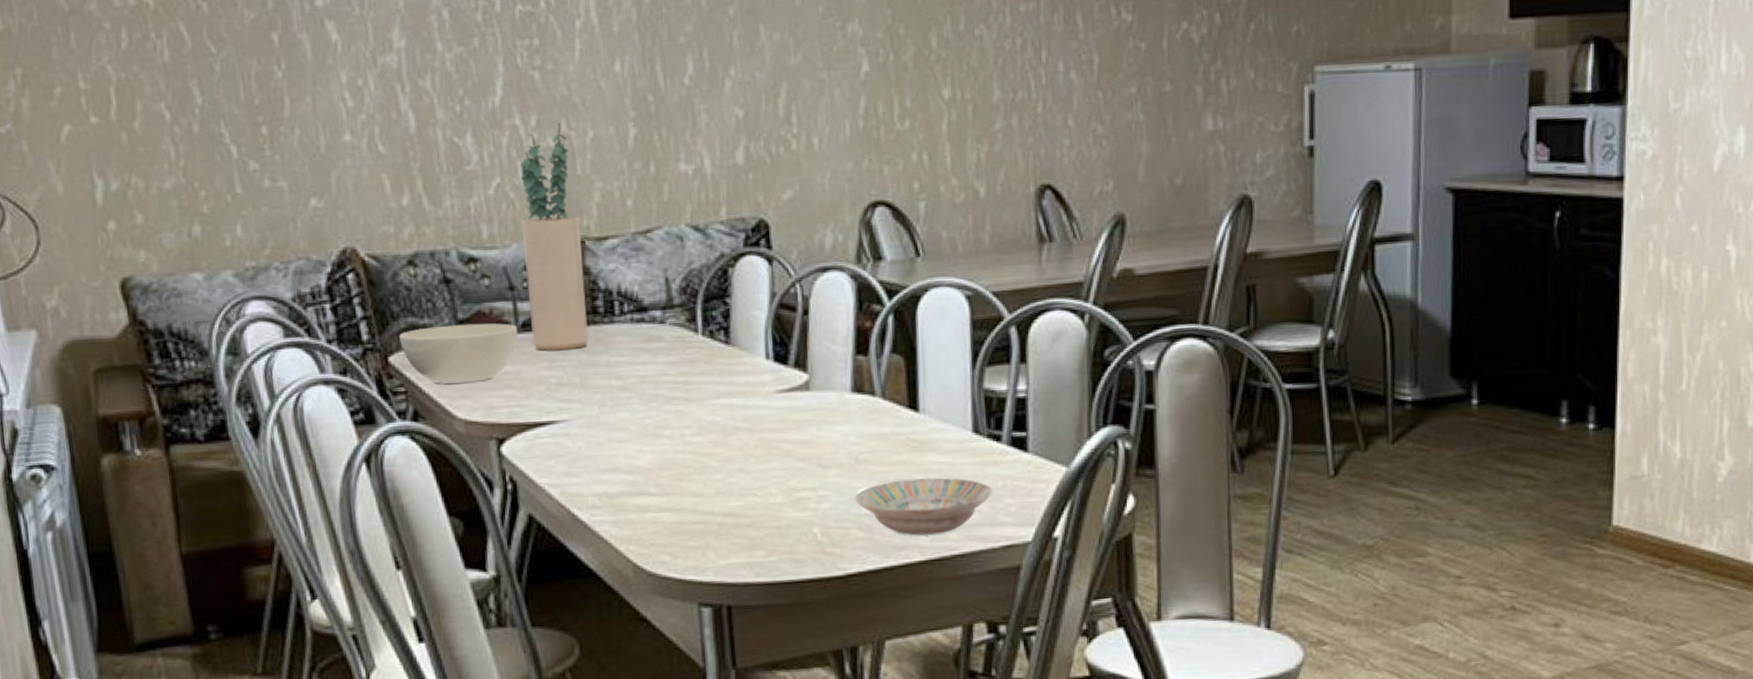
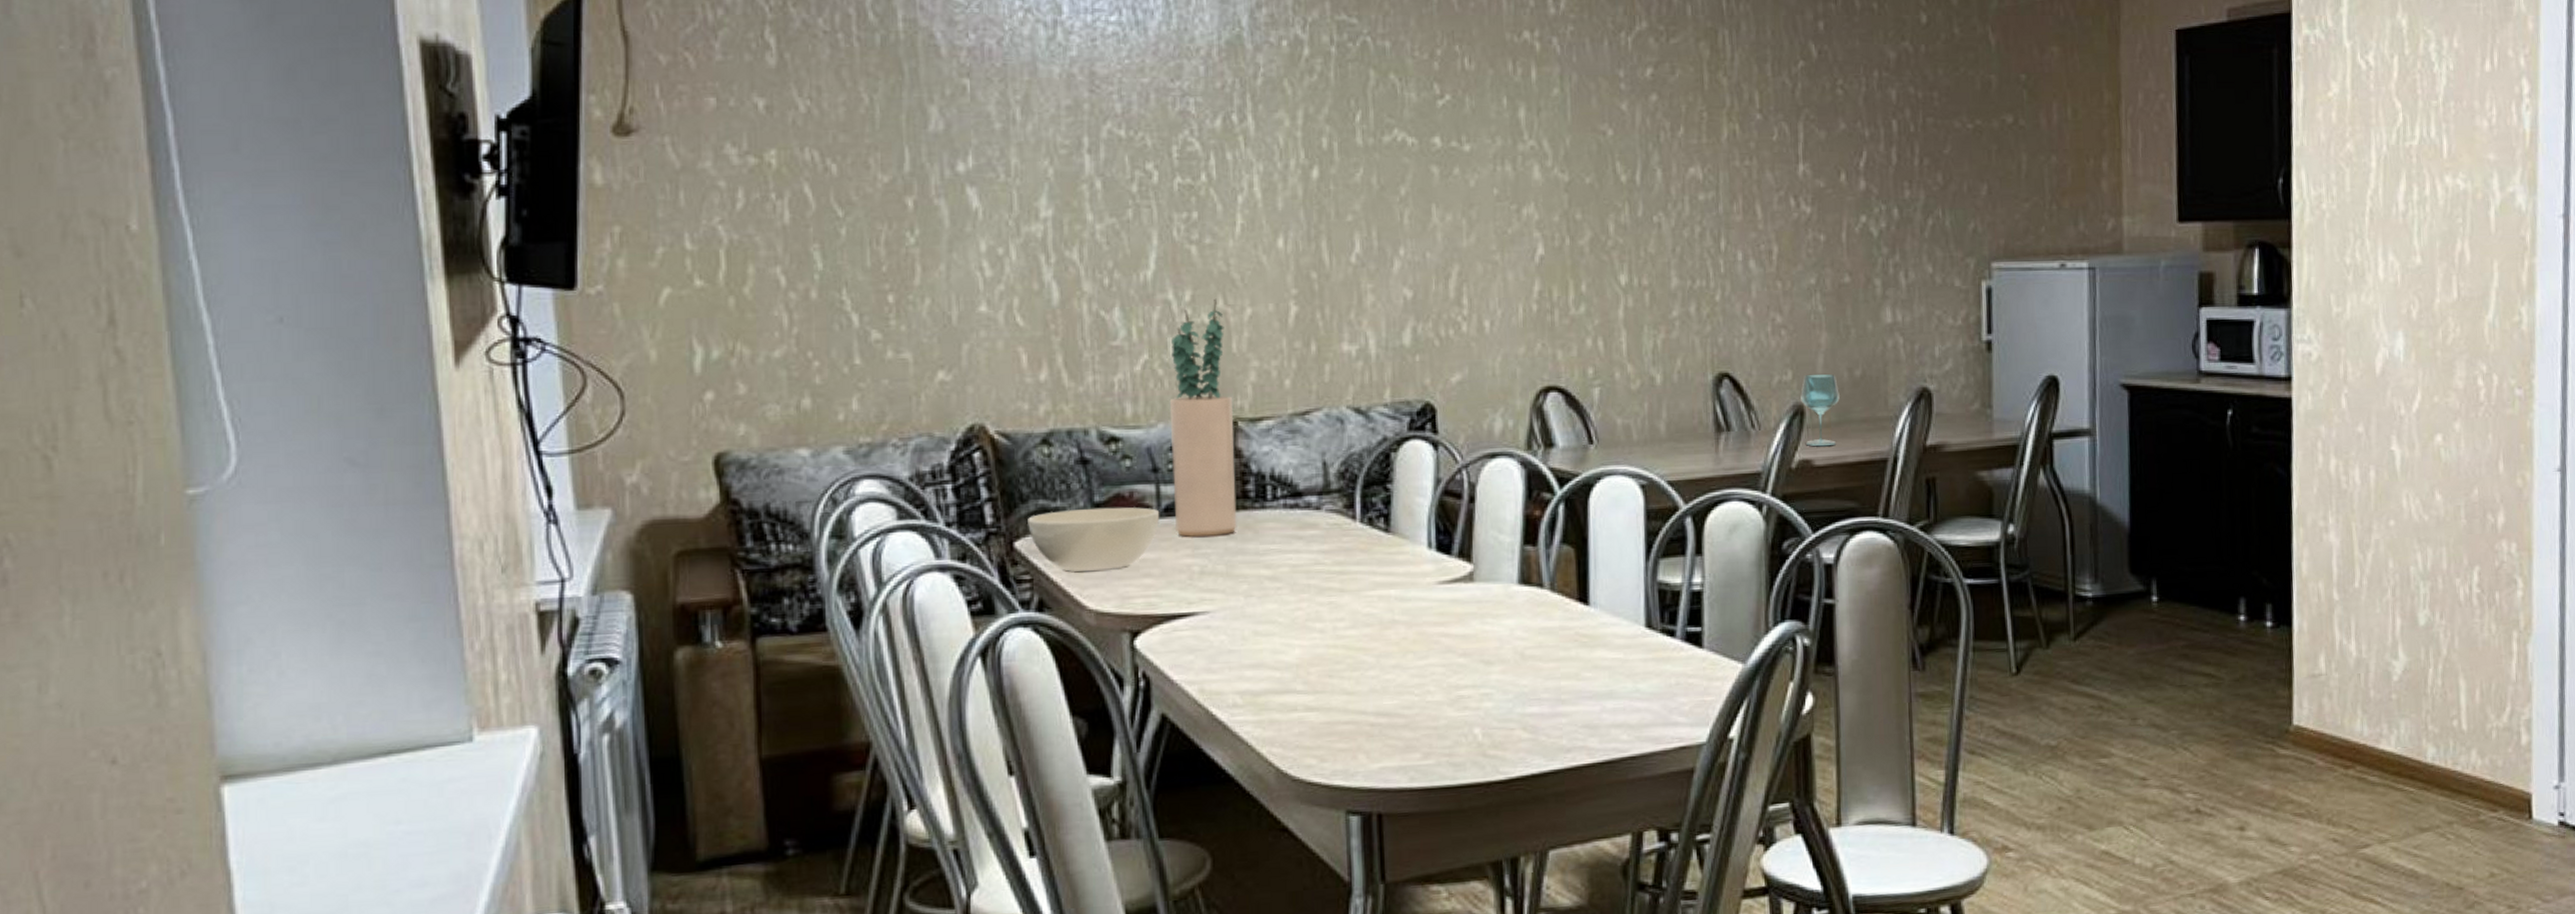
bowl: present [854,477,993,536] -> none [1519,674,1666,737]
wine glass: none [1122,183,1161,256] -> present [1800,373,1840,447]

